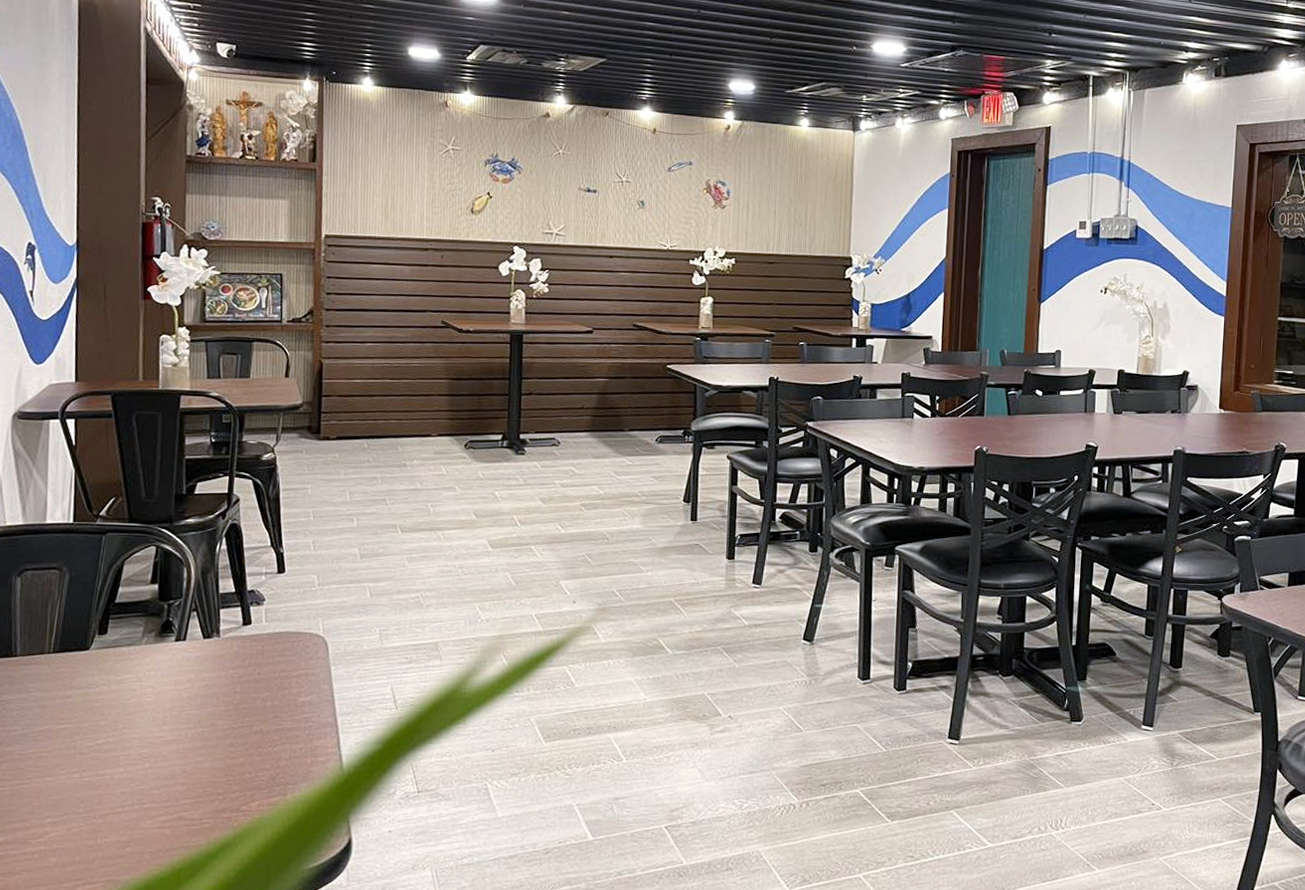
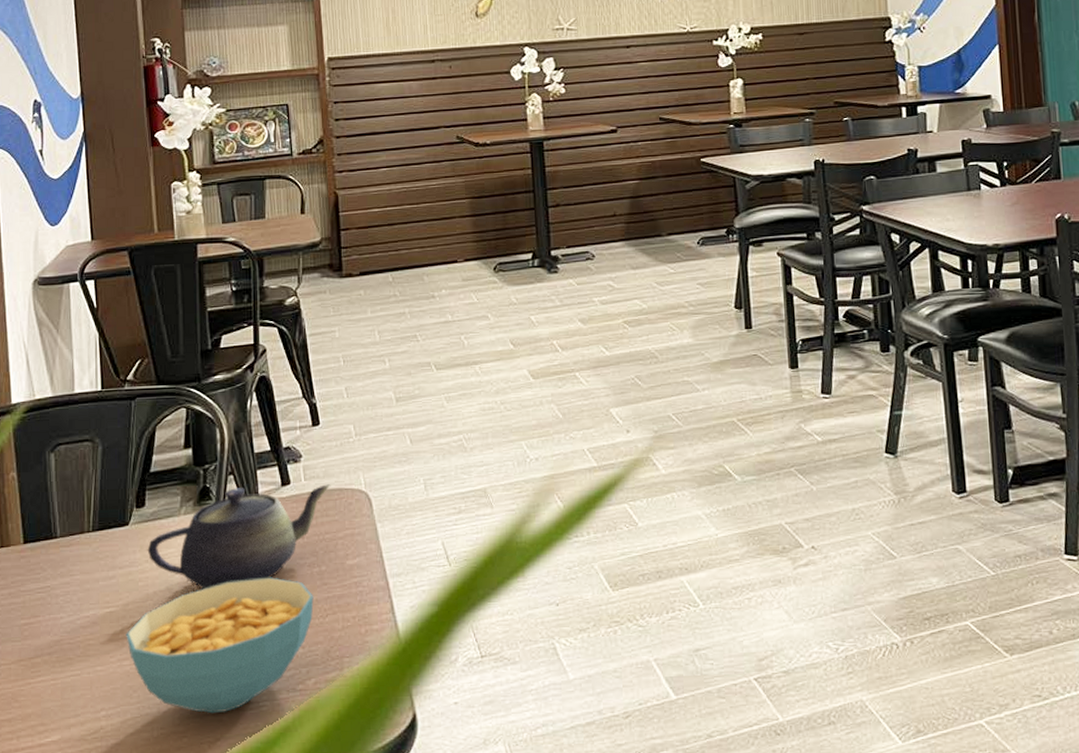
cereal bowl: none [77,707,264,827] -> present [126,577,314,714]
teapot: none [106,624,291,714] -> present [147,484,331,590]

